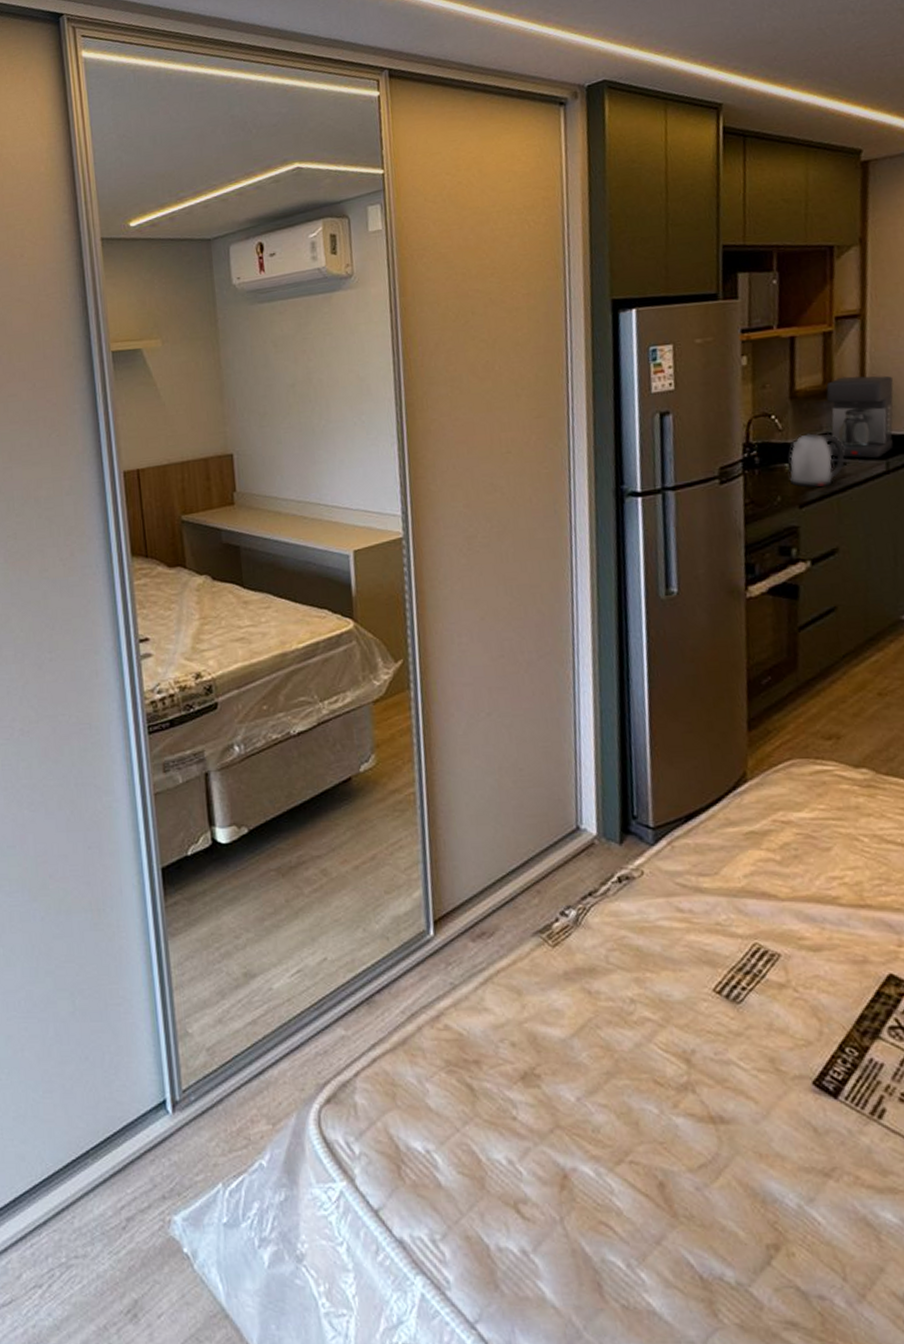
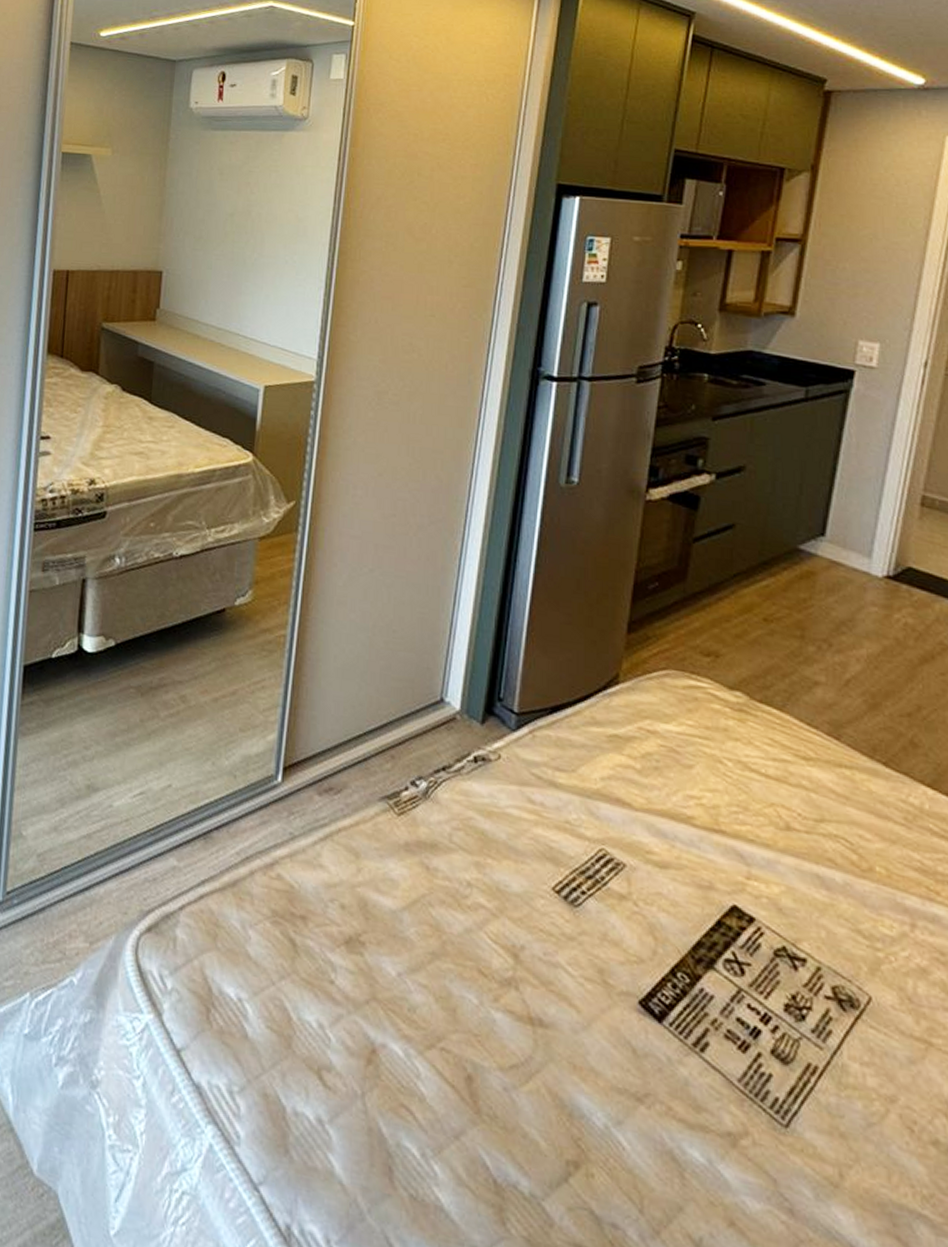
kettle: present [789,432,845,488] -> none [707,346,766,404]
coffee maker: present [826,375,894,459] -> none [750,298,826,384]

